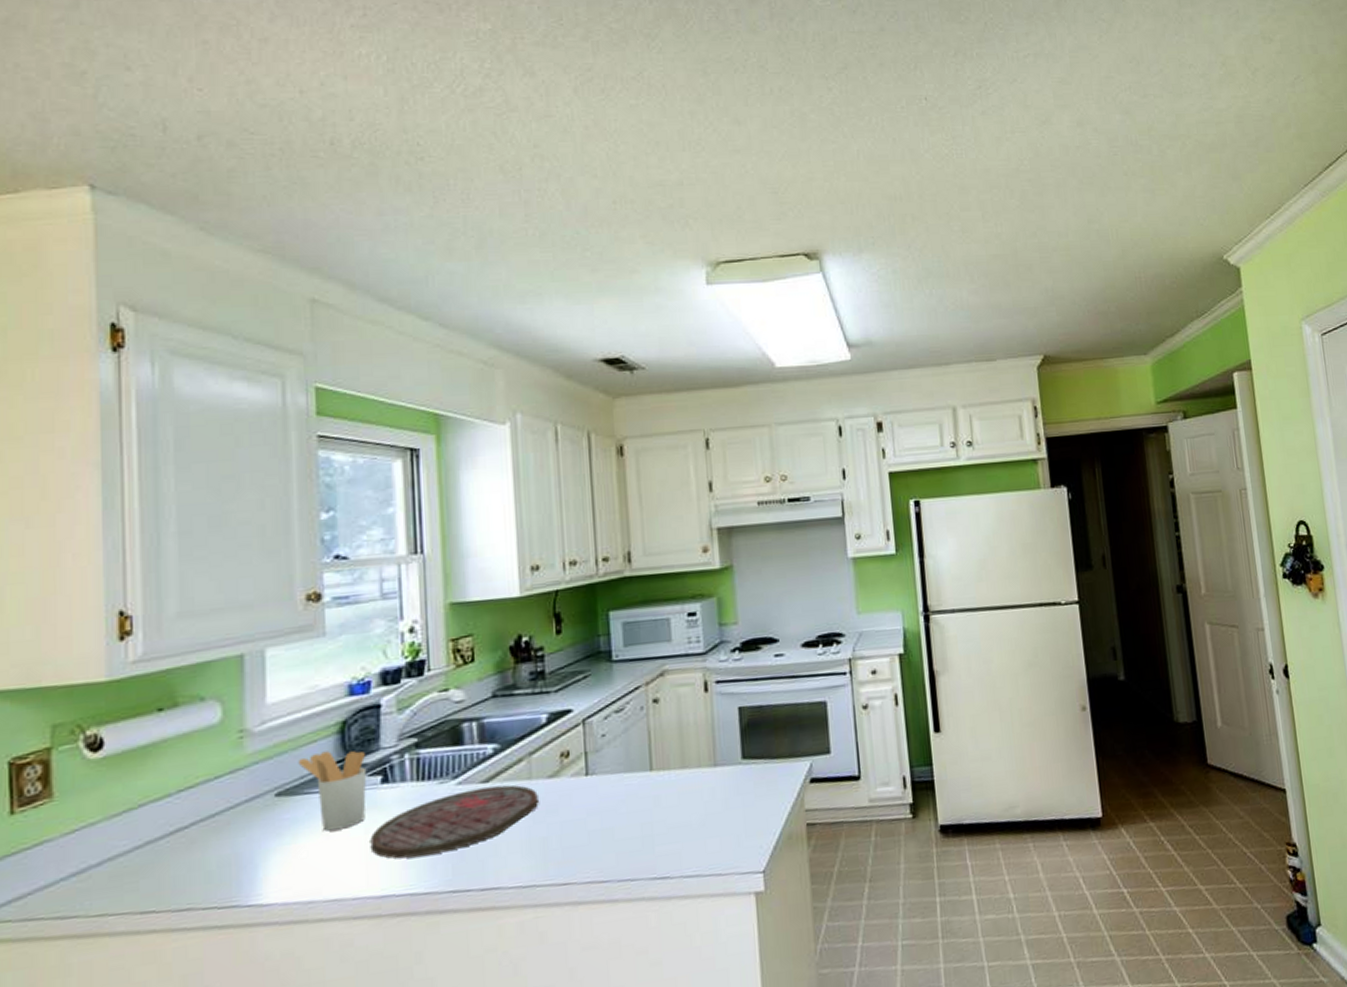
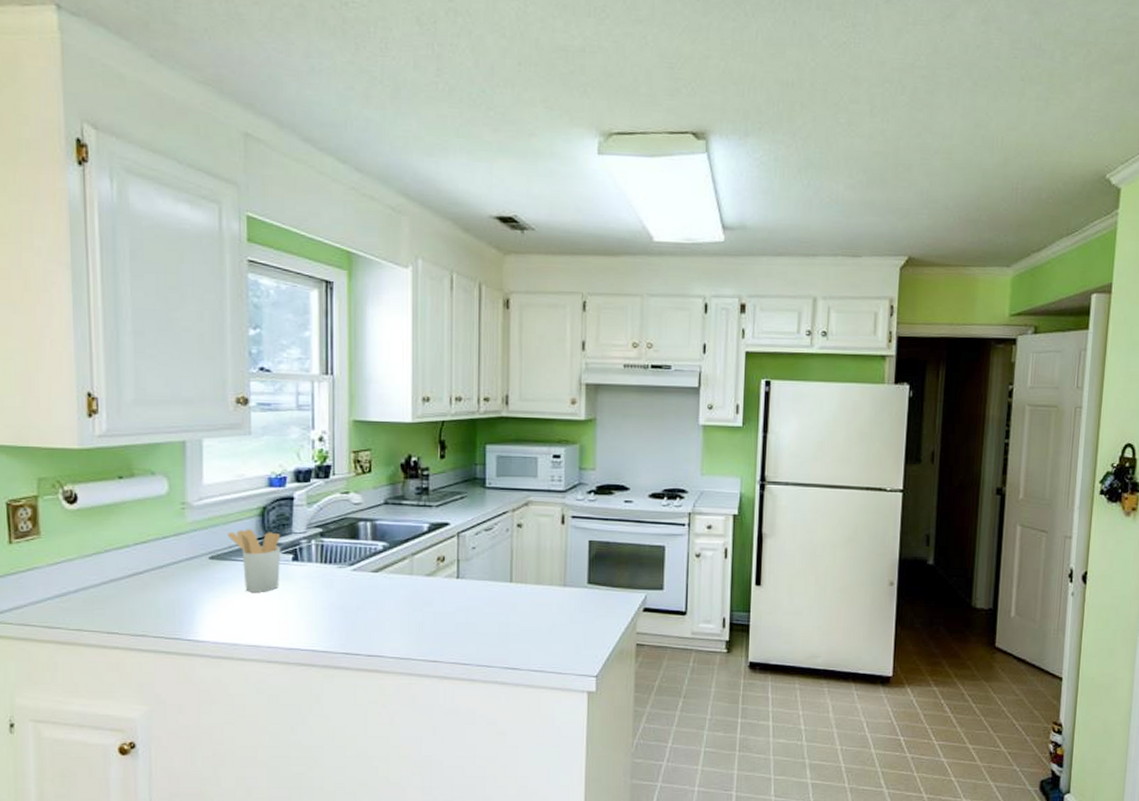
cutting board: present [370,785,539,859] -> none [282,576,417,622]

